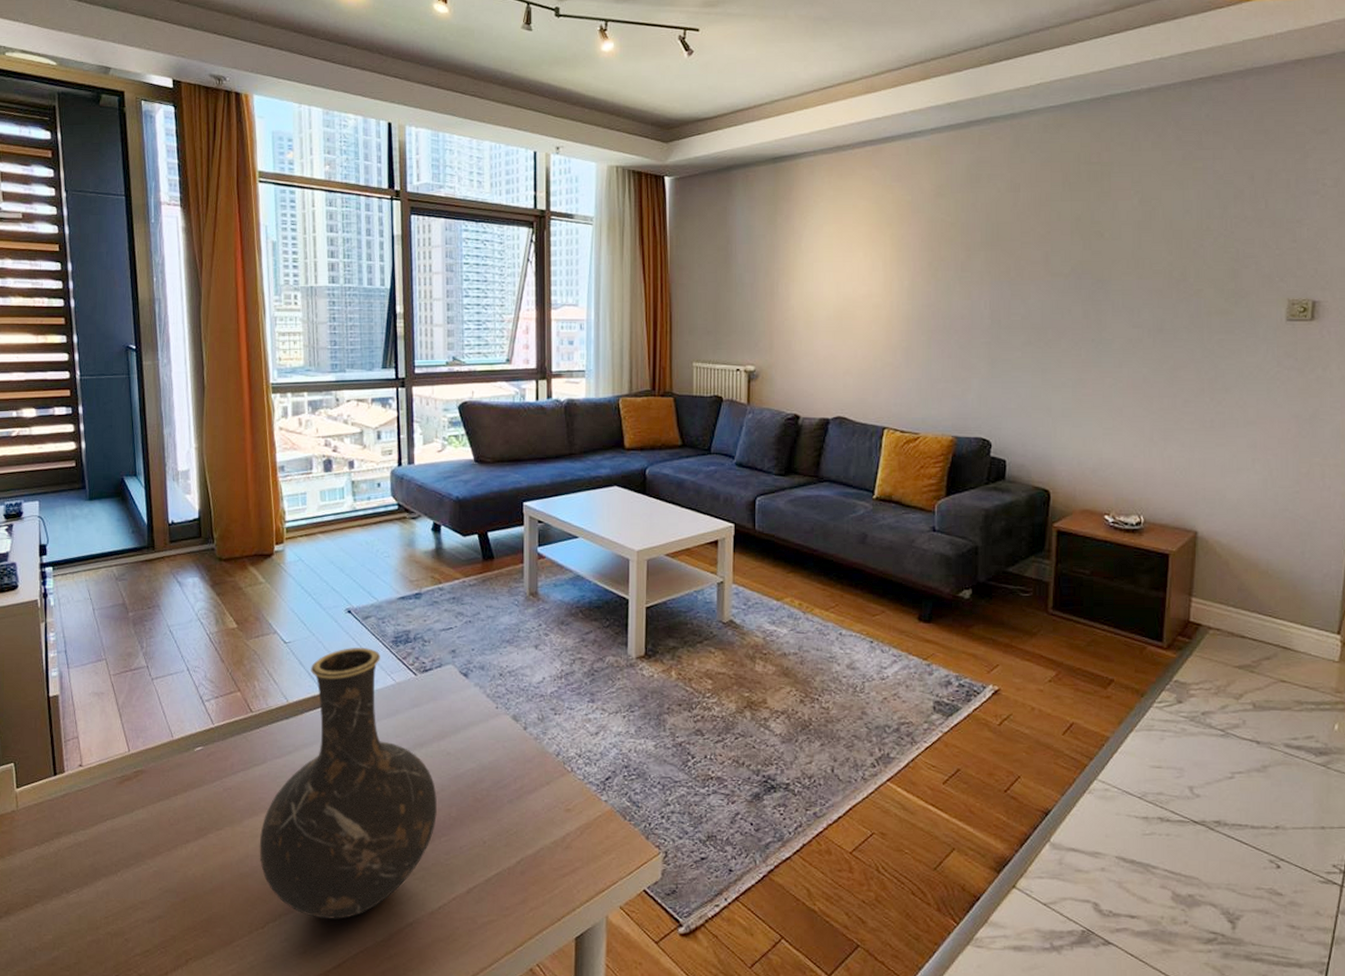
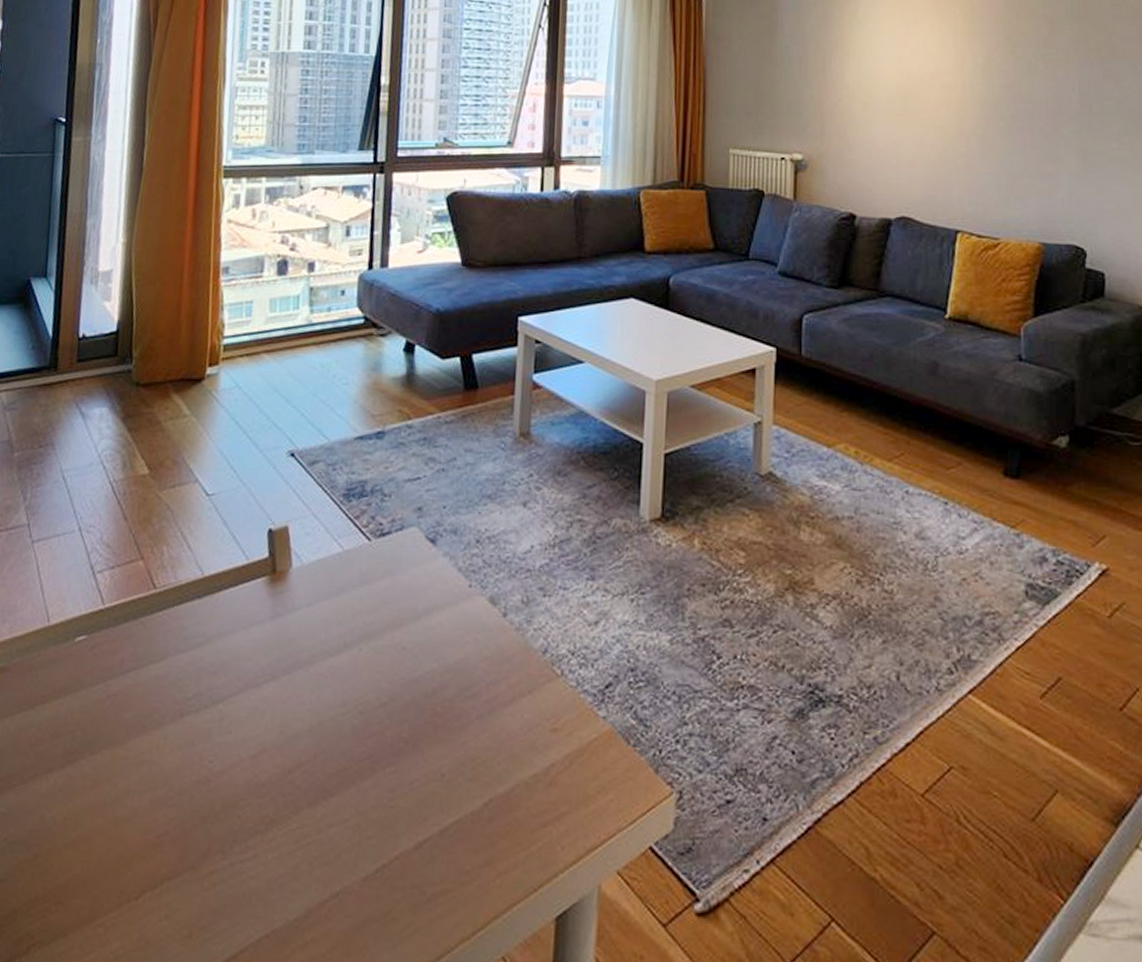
vase: present [259,648,437,919] -> none [143,503,385,887]

